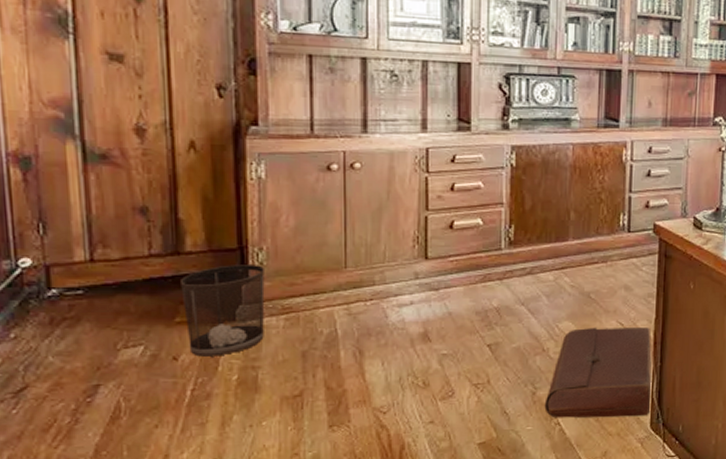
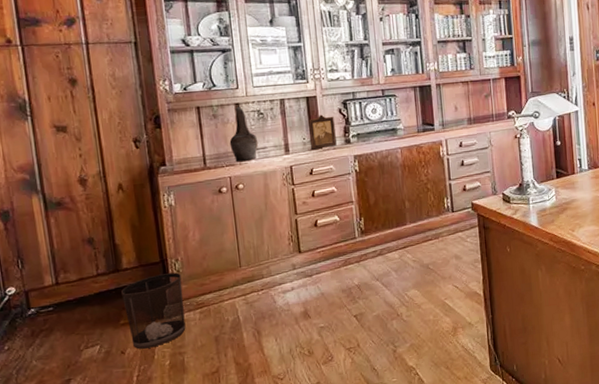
decorative vase: none [348,61,387,135] -> present [229,106,259,162]
photo frame: none [457,87,491,131] -> present [308,114,337,150]
briefcase: present [544,327,652,418] -> none [404,287,489,370]

